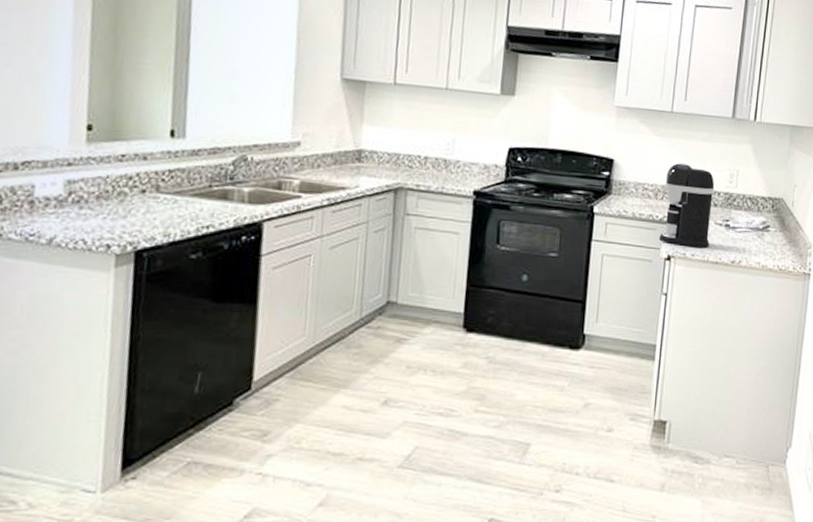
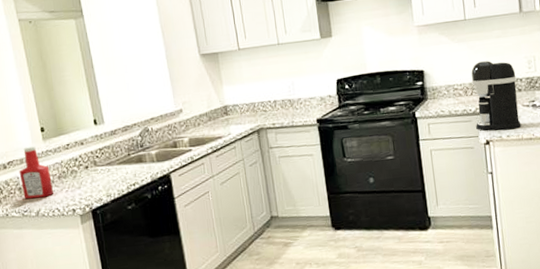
ketchup bottle: none [34,146,86,221] -> present [19,146,53,200]

